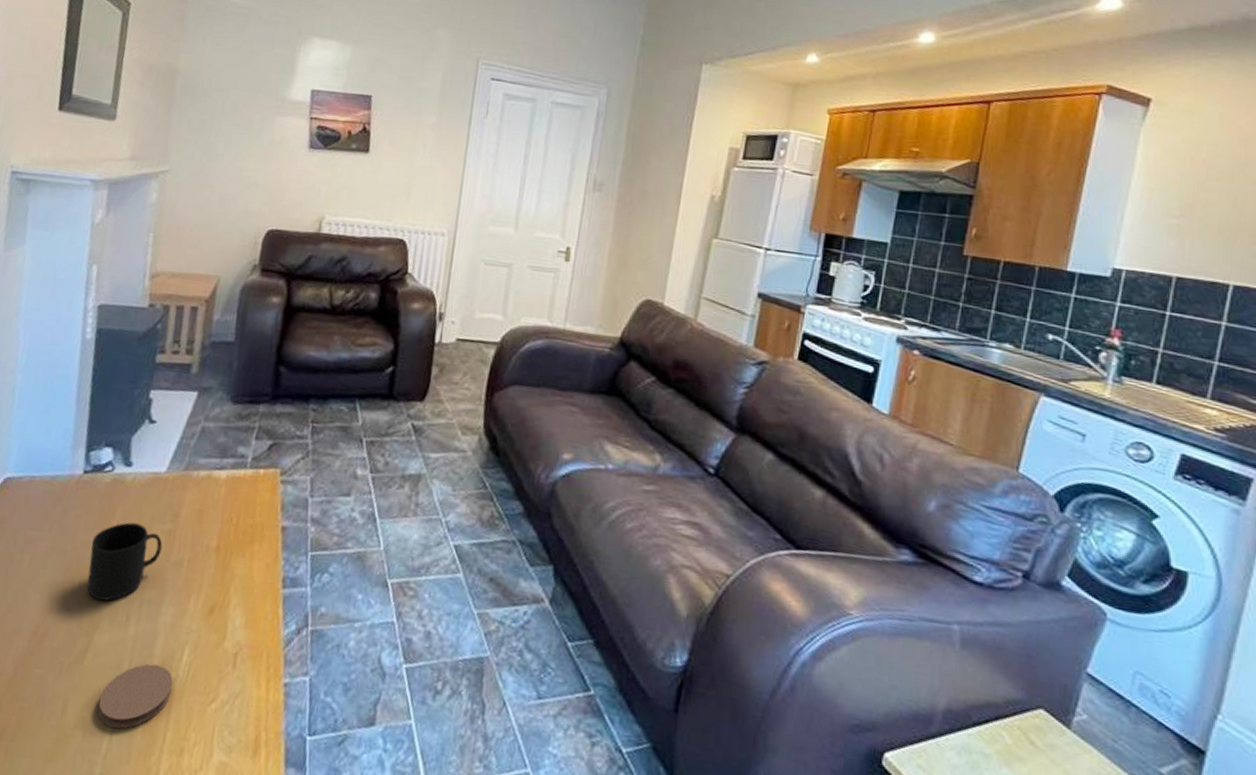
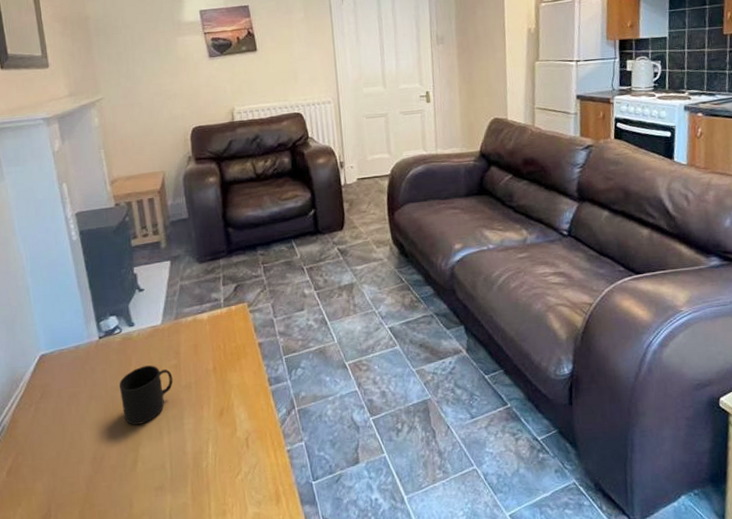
coaster: present [98,663,173,729] -> none [155,459,207,508]

